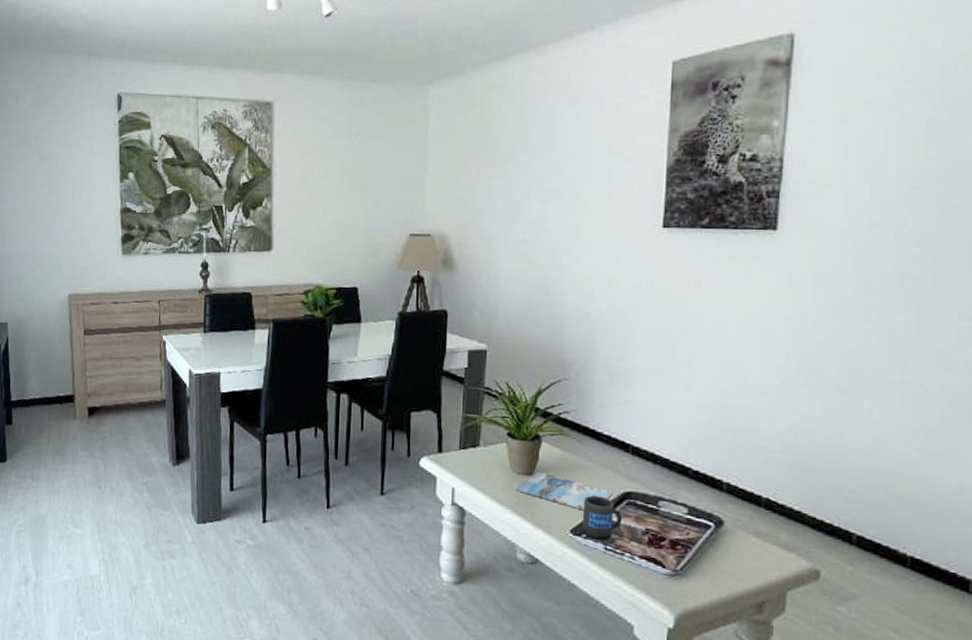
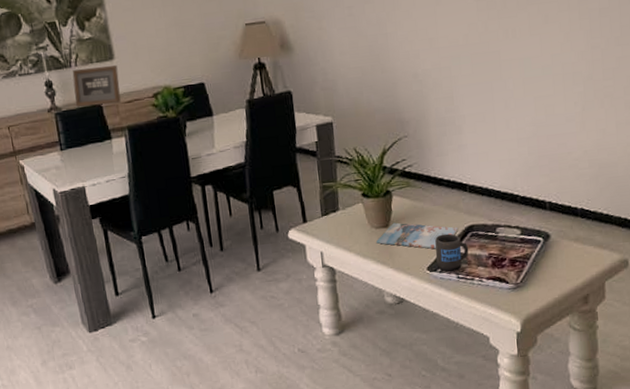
picture frame: none [226,254,274,295] -> present [72,64,121,107]

